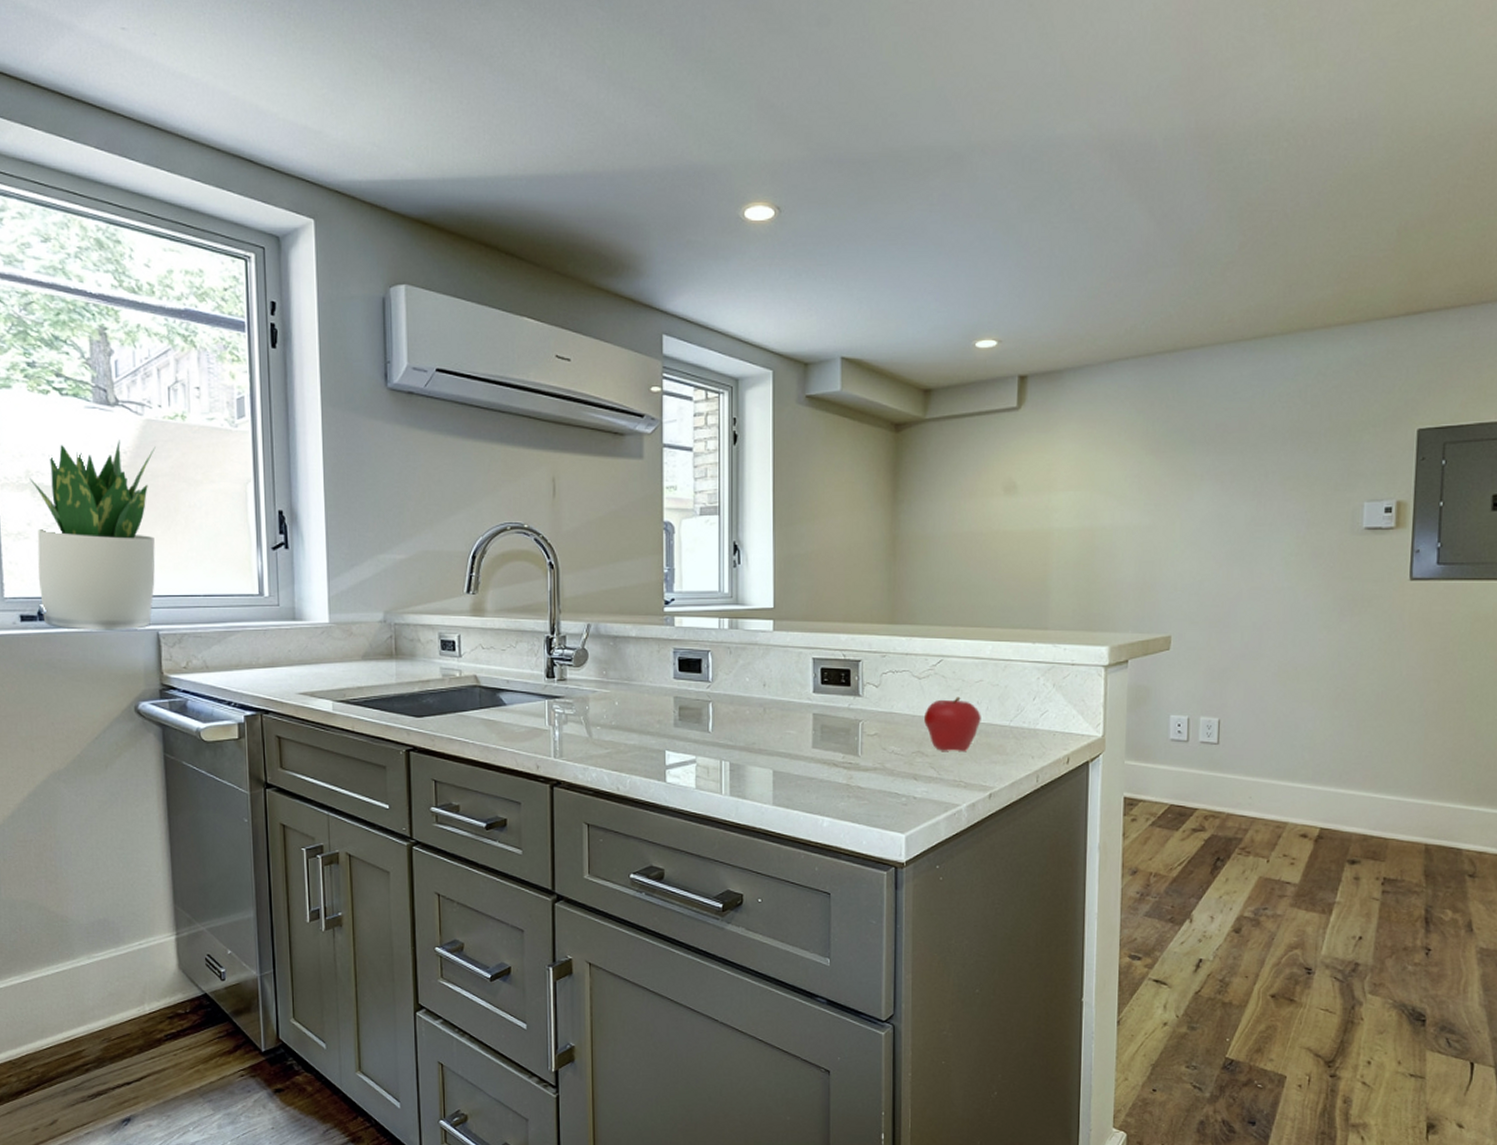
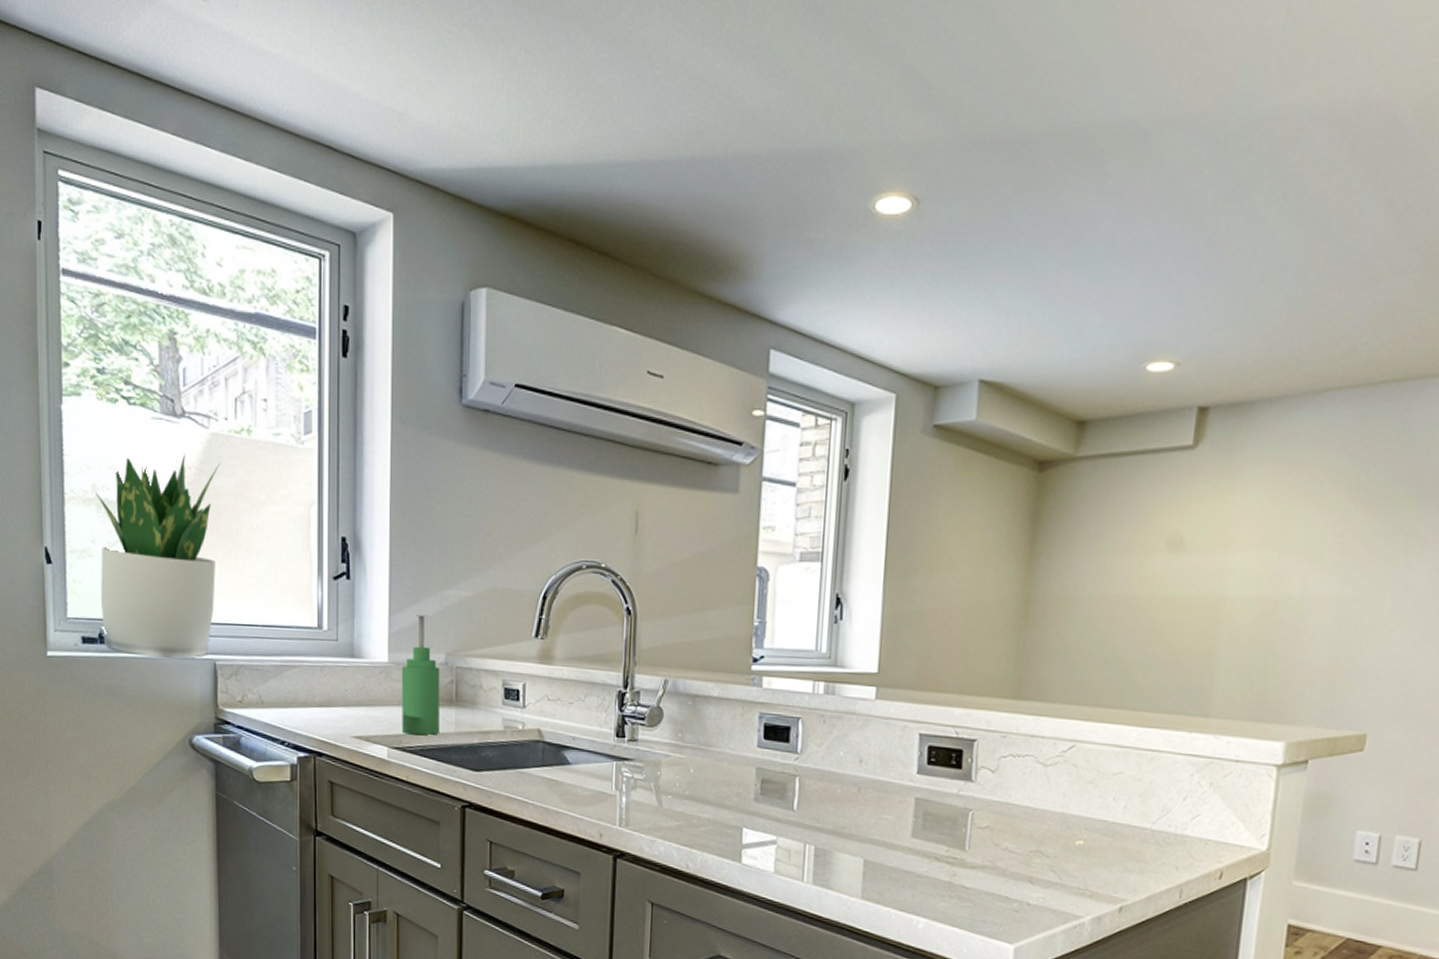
soap dispenser: none [342,578,381,688] -> present [401,614,440,736]
apple: present [924,696,981,751] -> none [1047,790,1118,855]

